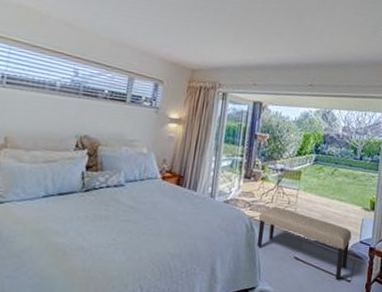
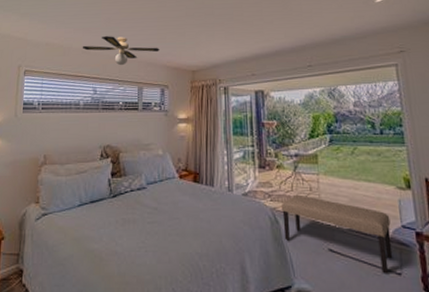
ceiling fan: none [65,10,159,50] -> present [82,36,159,66]

